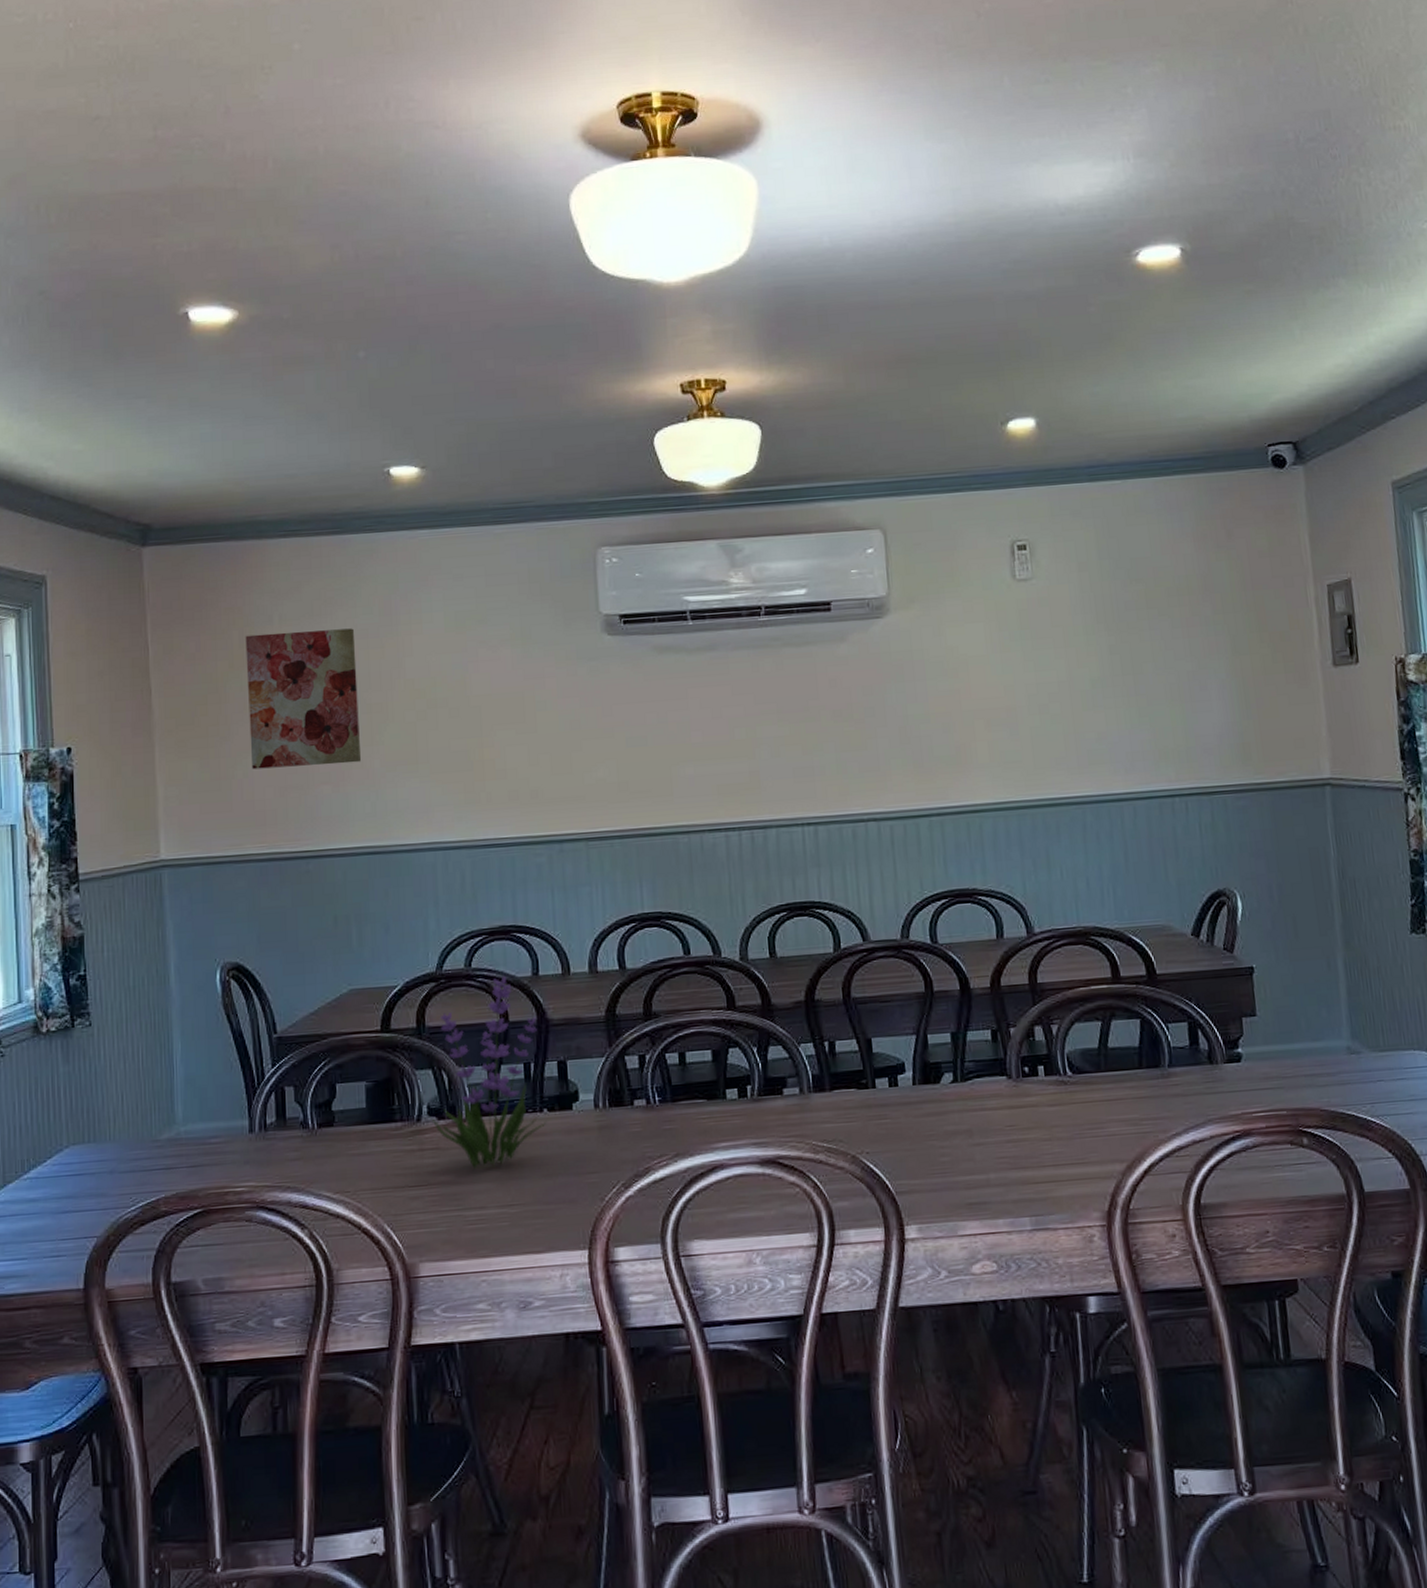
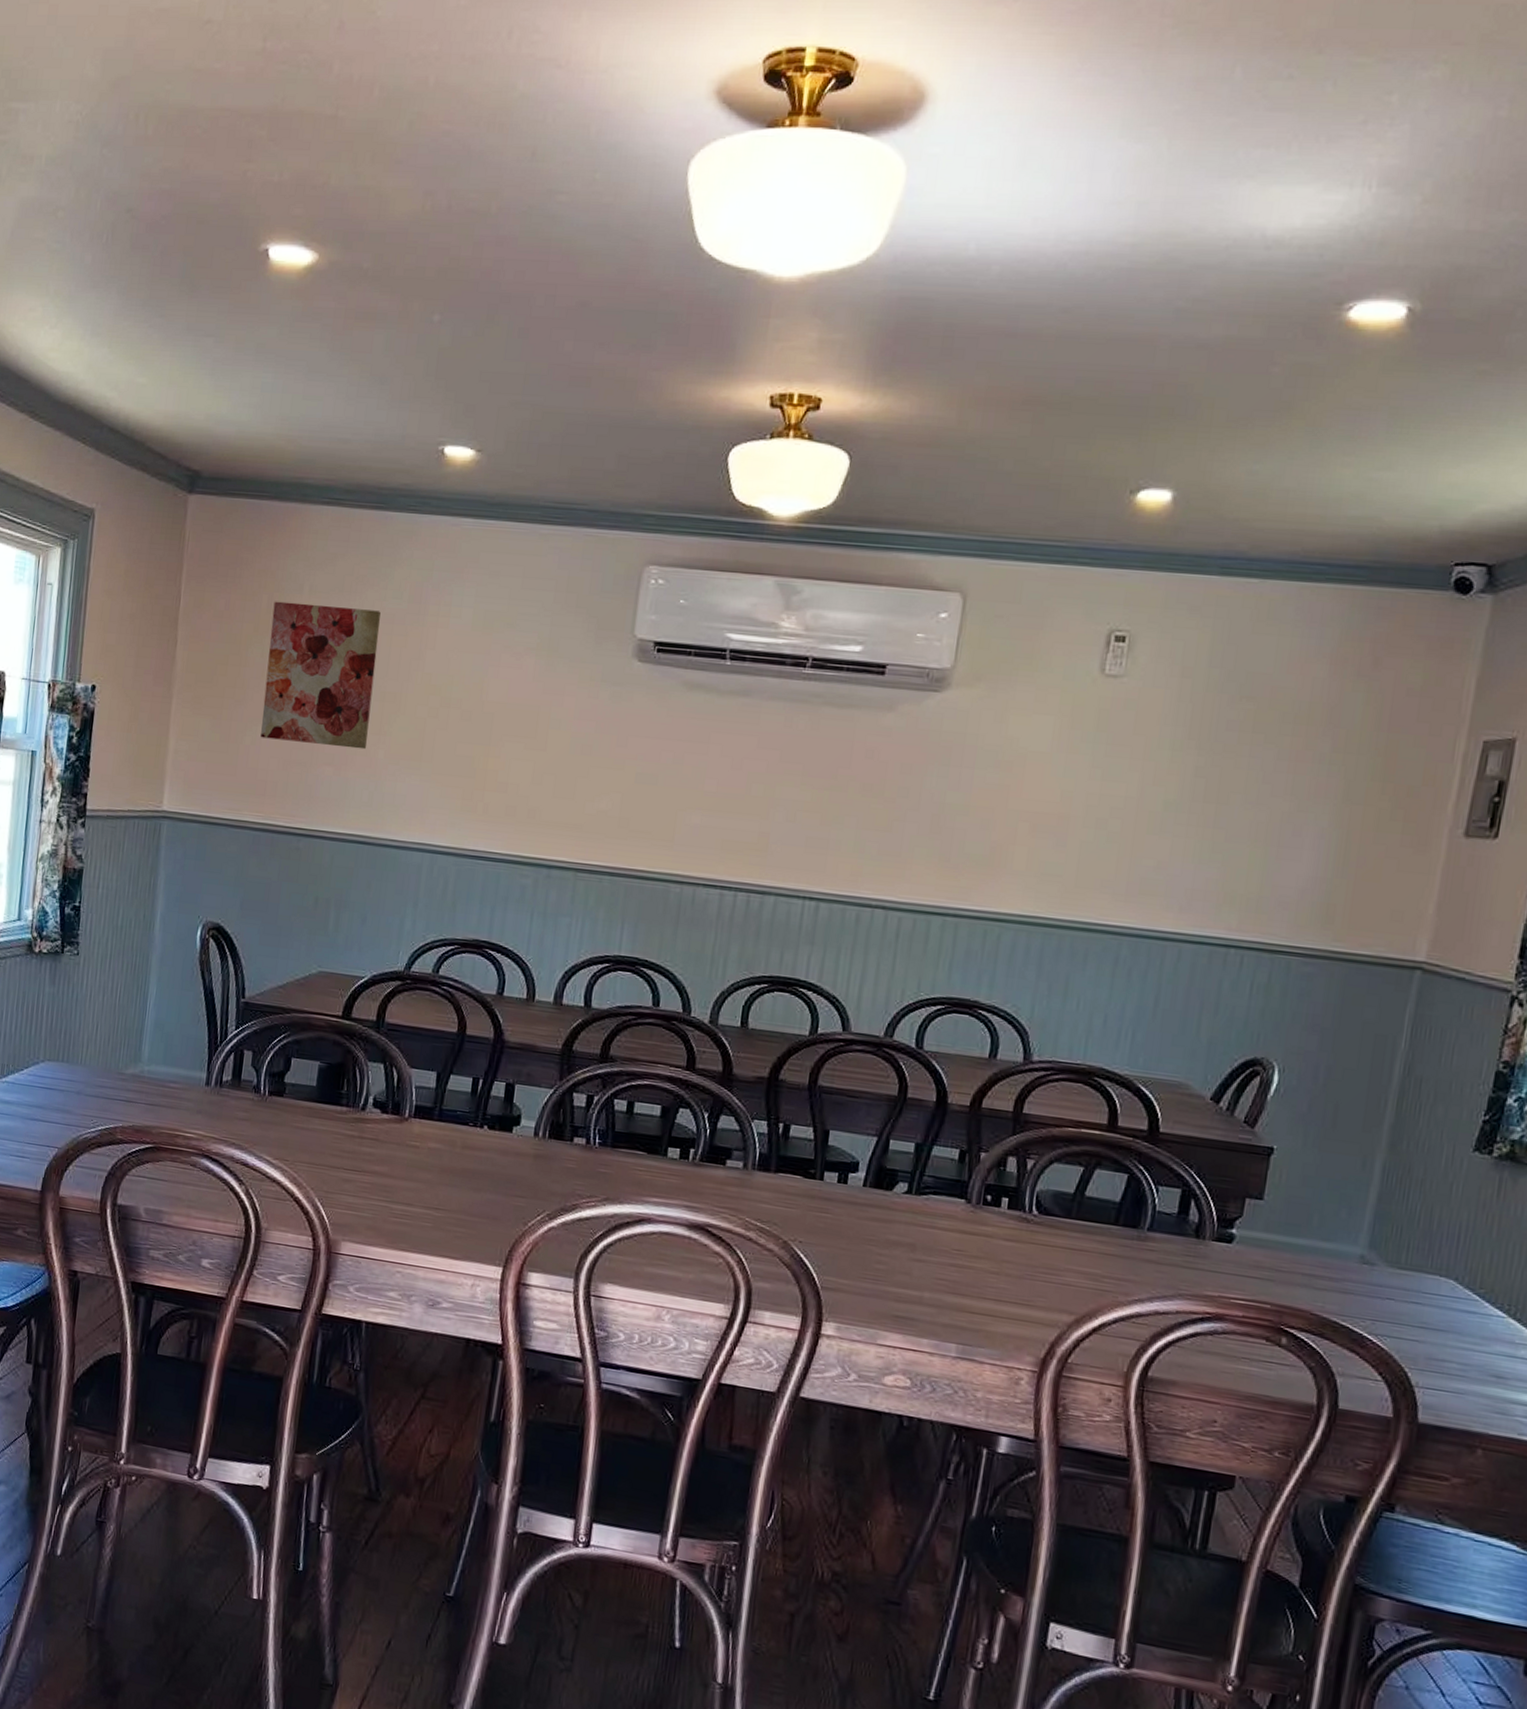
plant: present [430,976,547,1169] -> none [374,989,493,1169]

